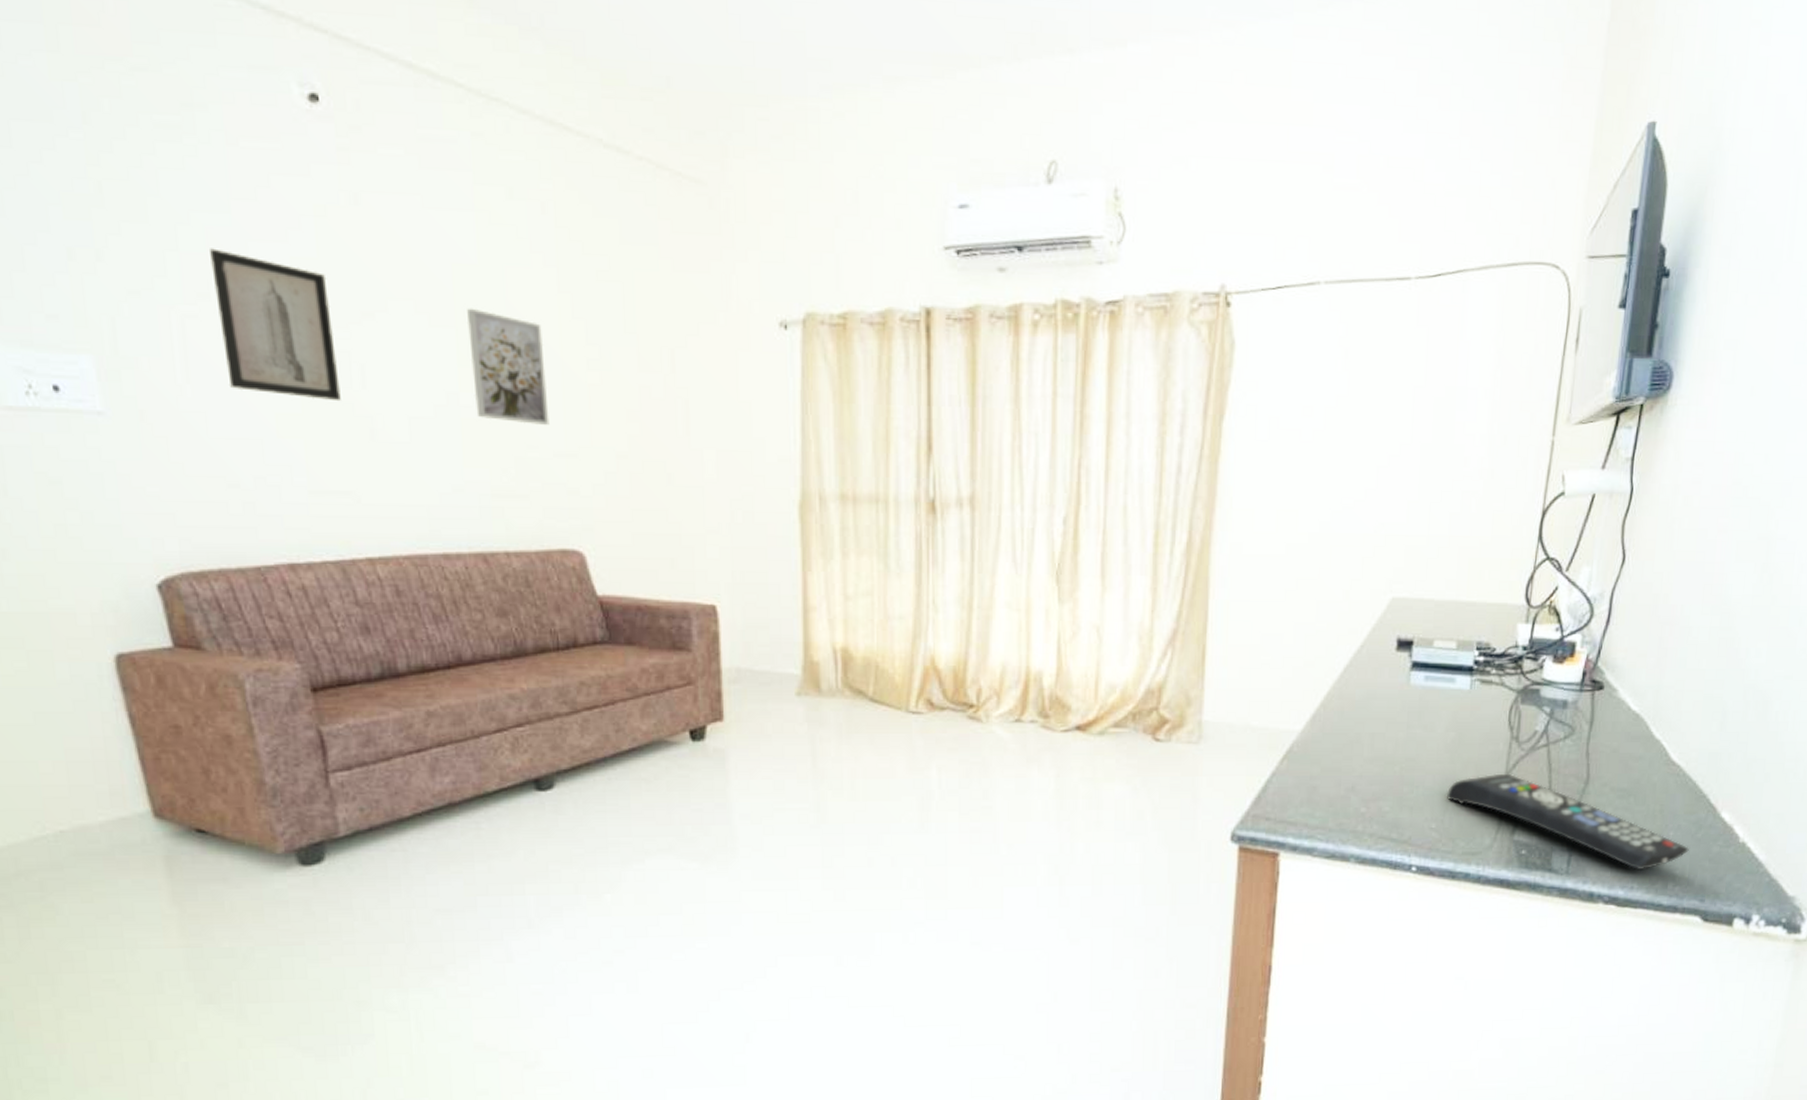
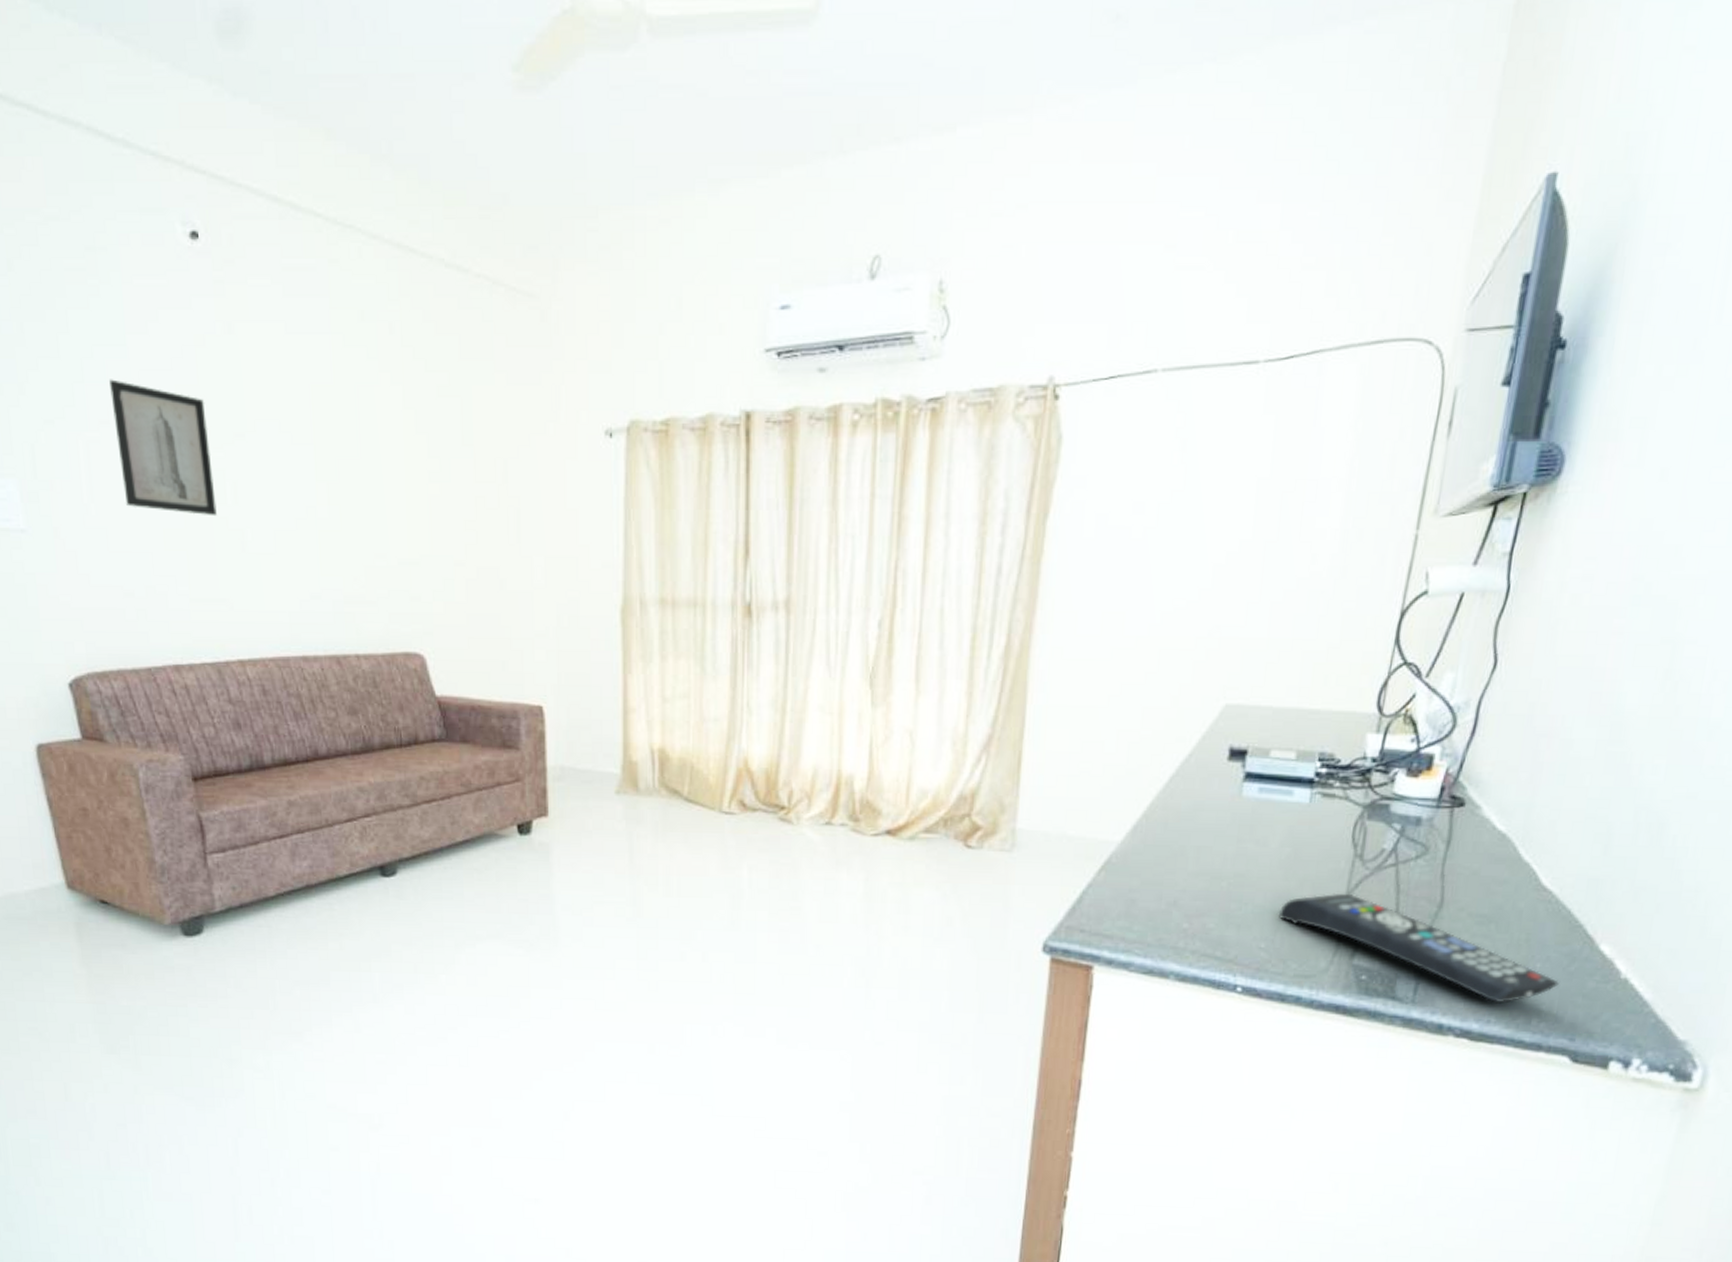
wall art: present [467,308,550,425] -> none [324,426,395,535]

